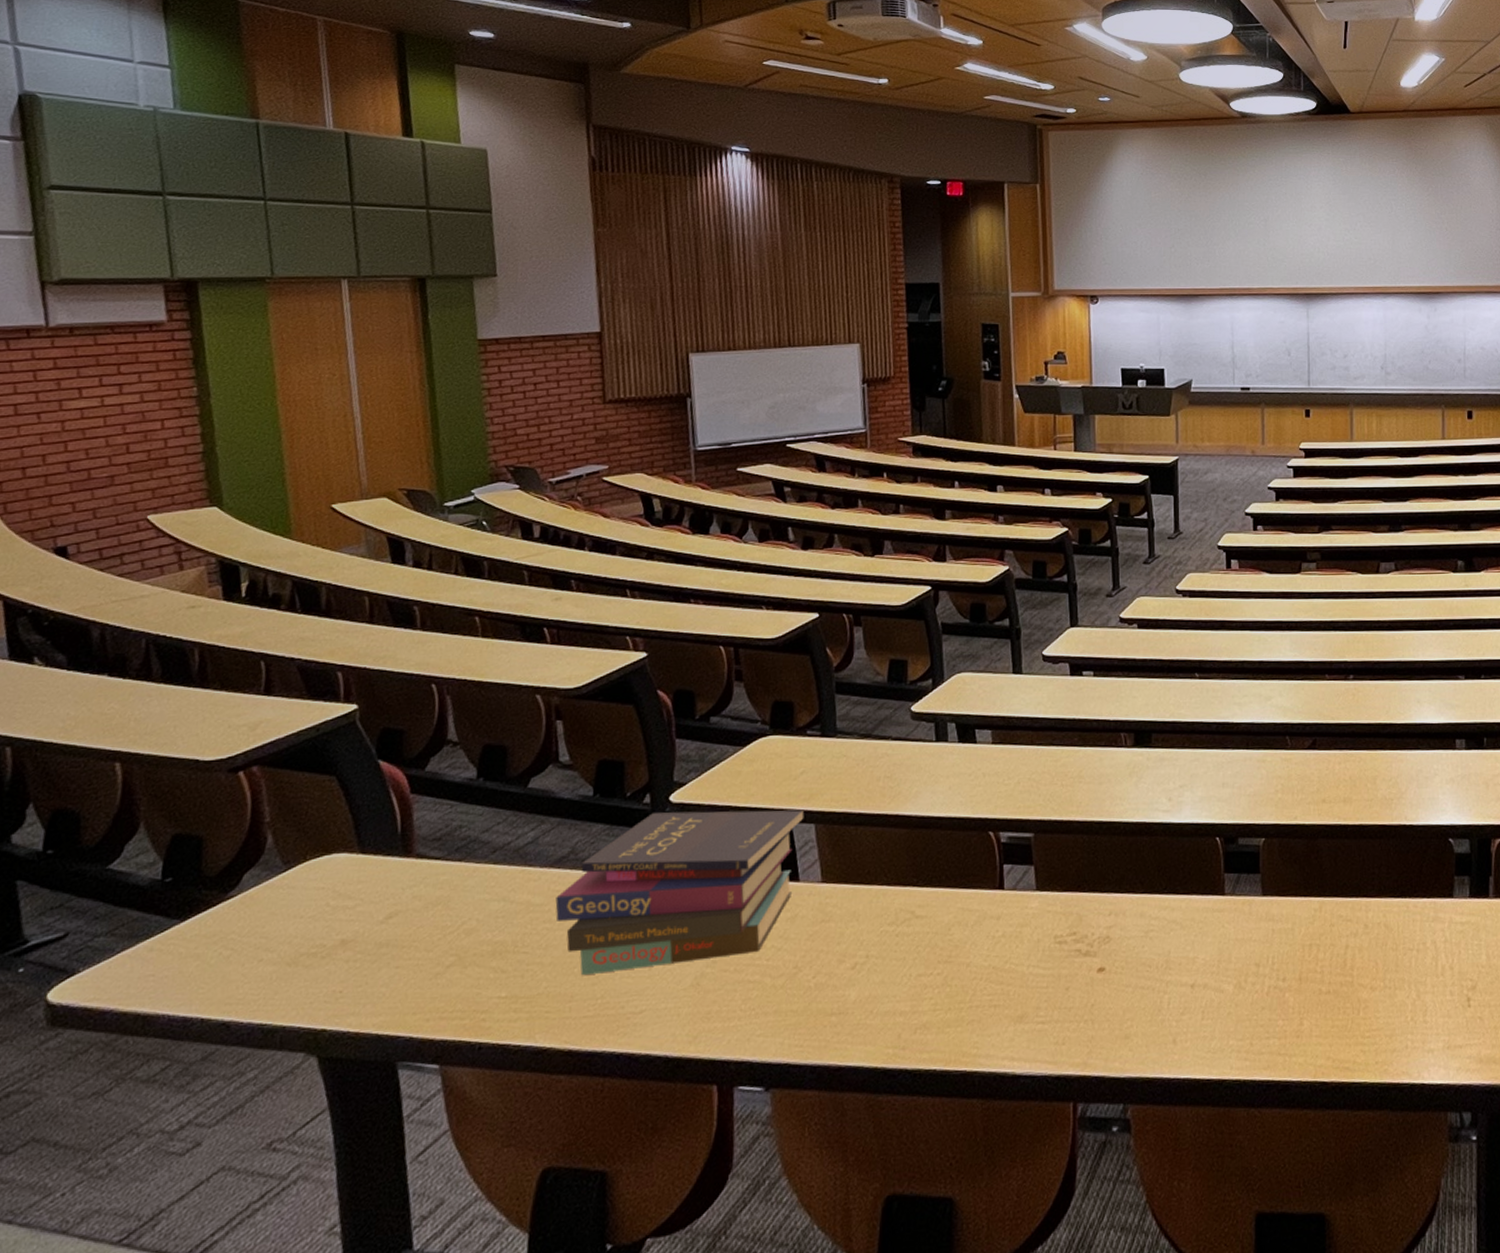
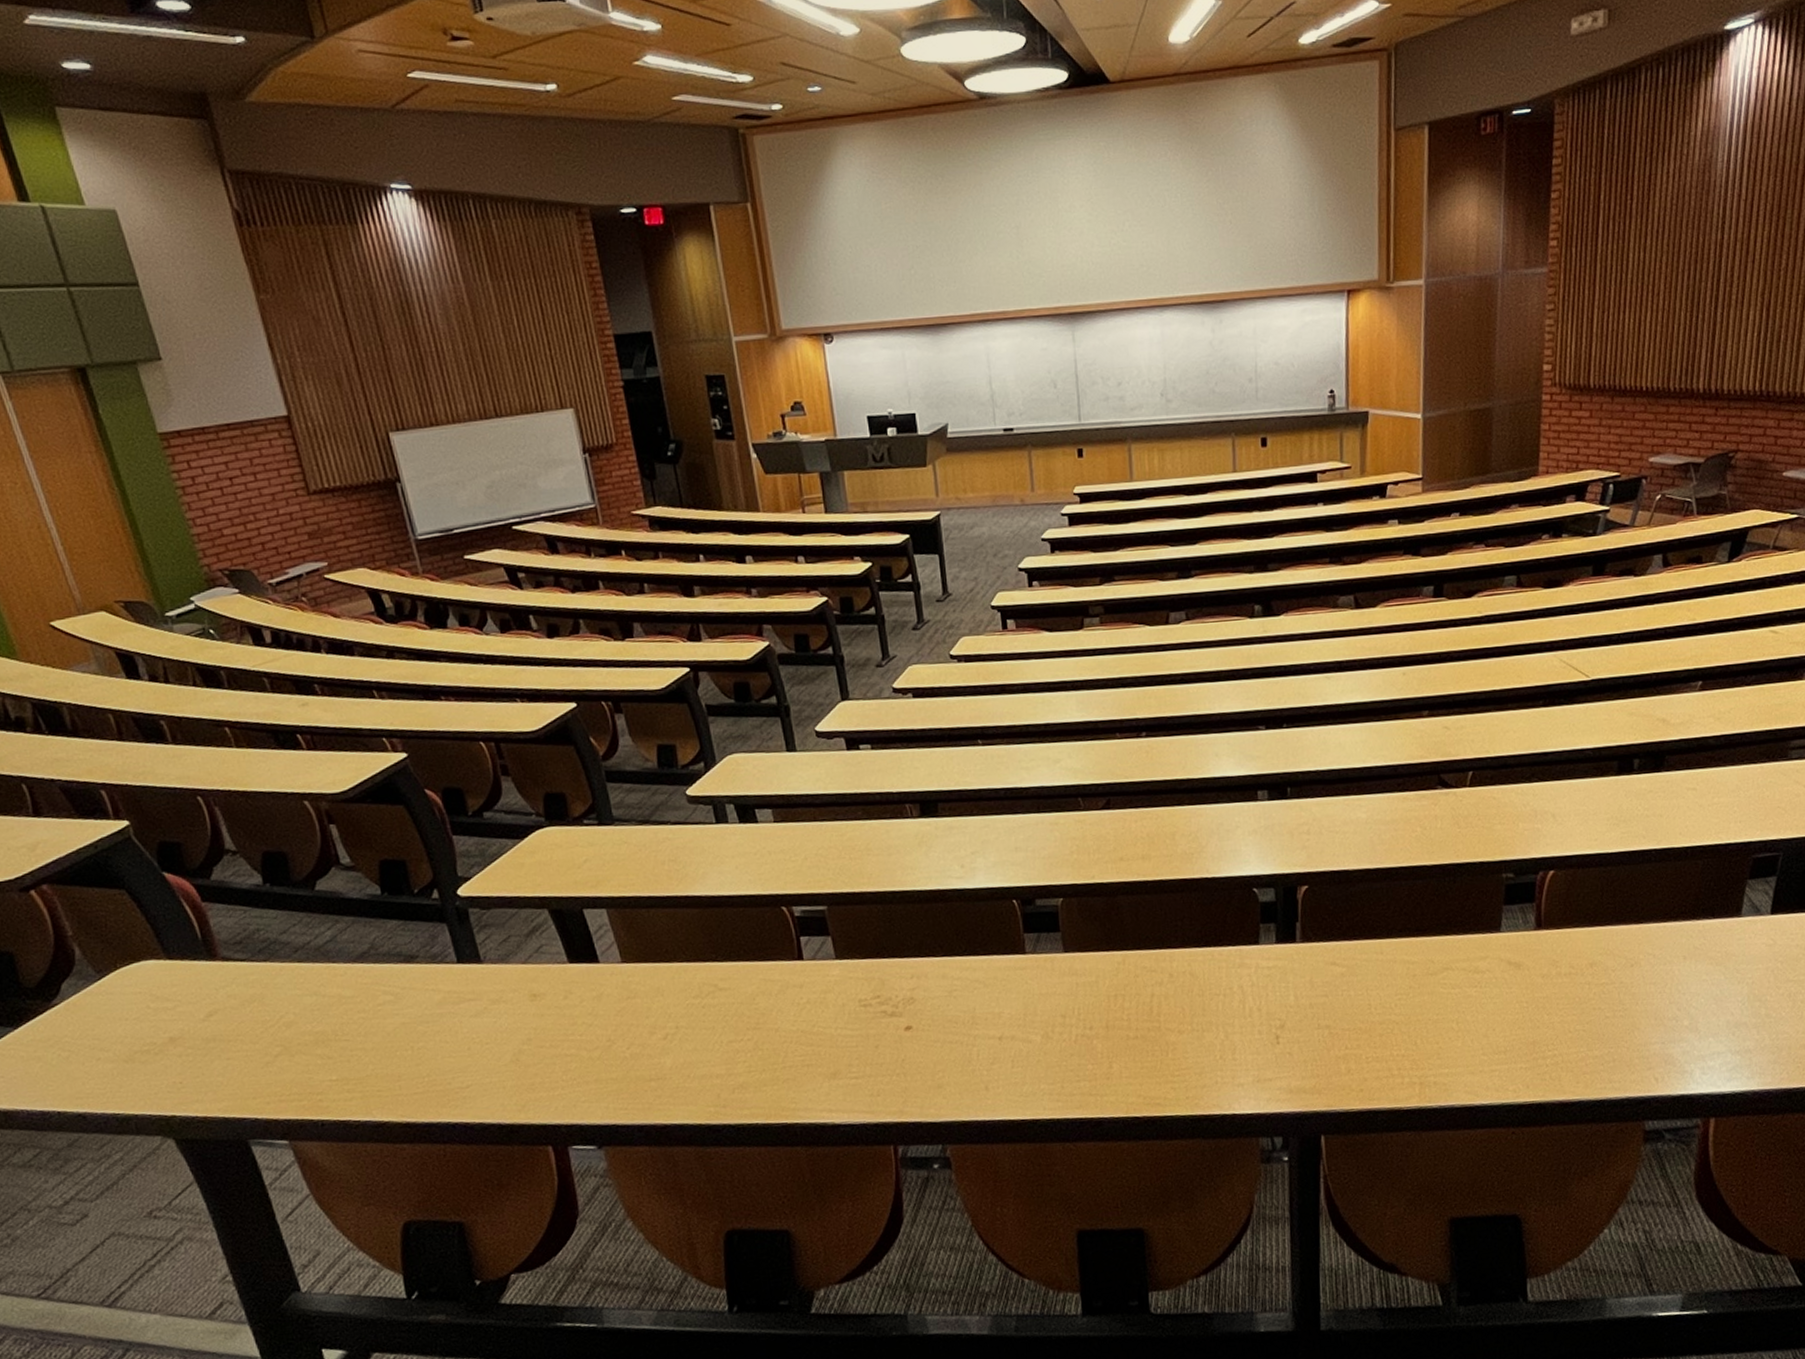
books: present [555,810,804,976] -> none [365,896,595,1058]

